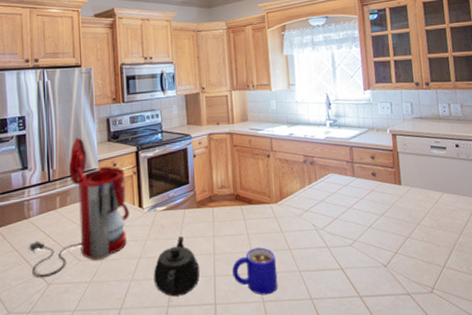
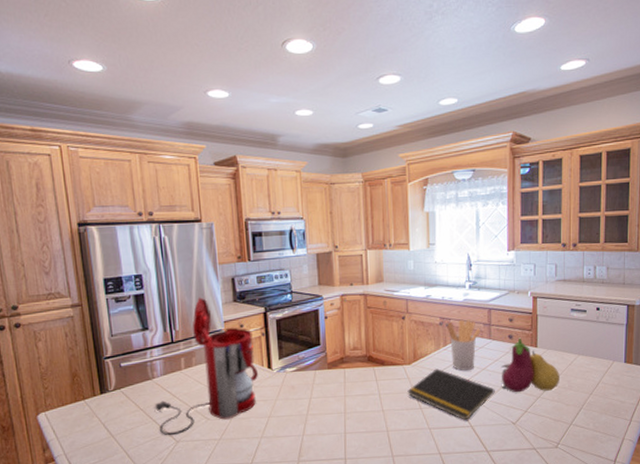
teapot: present [153,236,200,297] -> none [283,396,331,453]
mug: present [232,247,278,295] -> none [363,406,408,451]
notepad: none [275,207,363,262] -> present [407,368,495,420]
utensil holder: none [311,157,344,210] -> present [447,319,480,371]
fruit: none [366,175,428,233] -> present [501,337,561,393]

